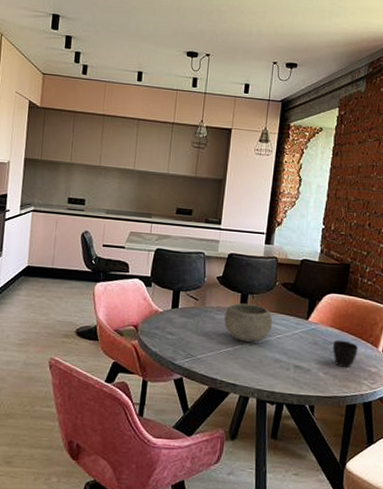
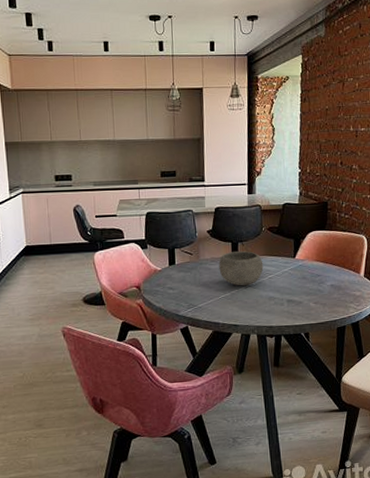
cup: present [333,339,358,368] -> none [320,271,342,296]

